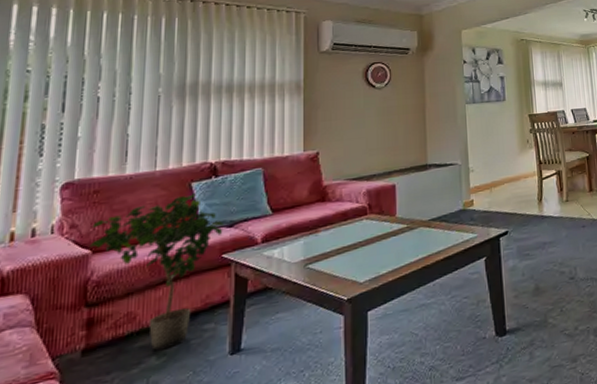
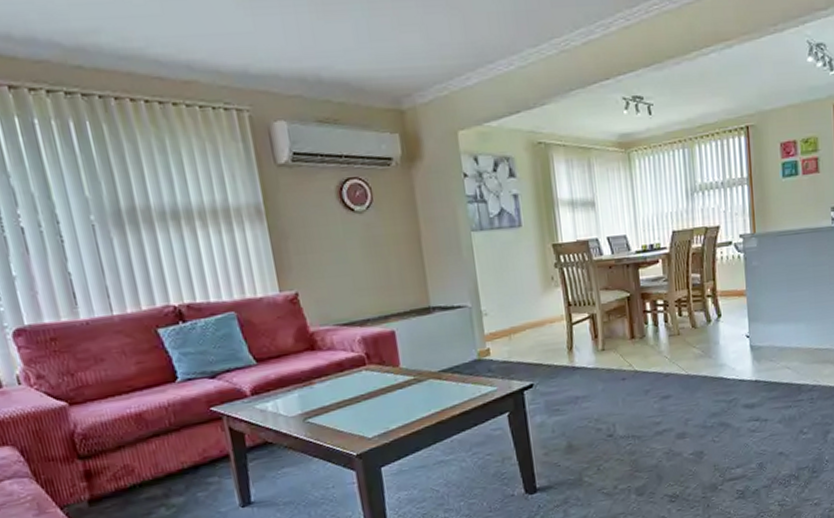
potted plant: present [89,193,223,351] -> none [60,341,205,503]

